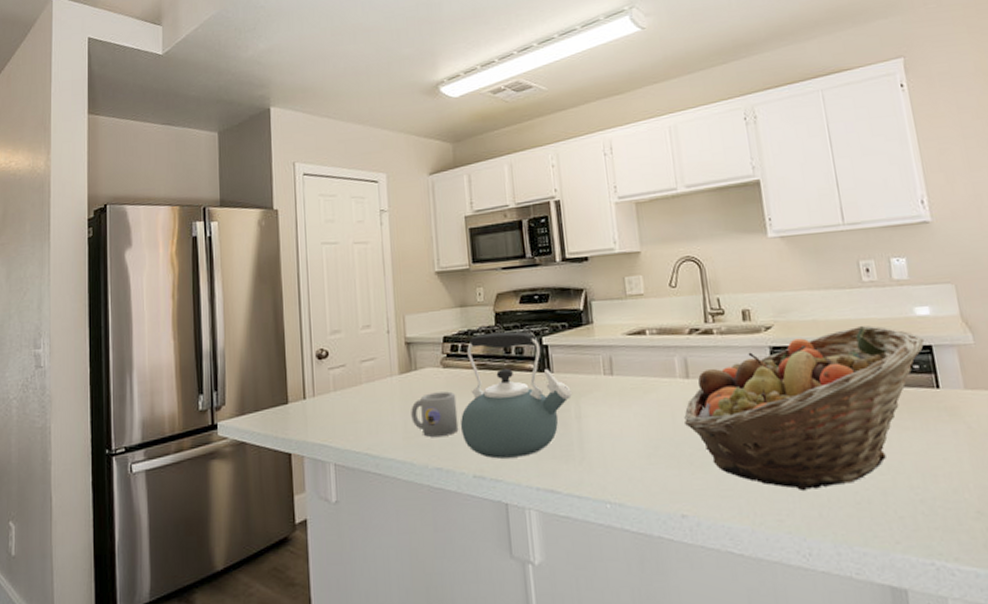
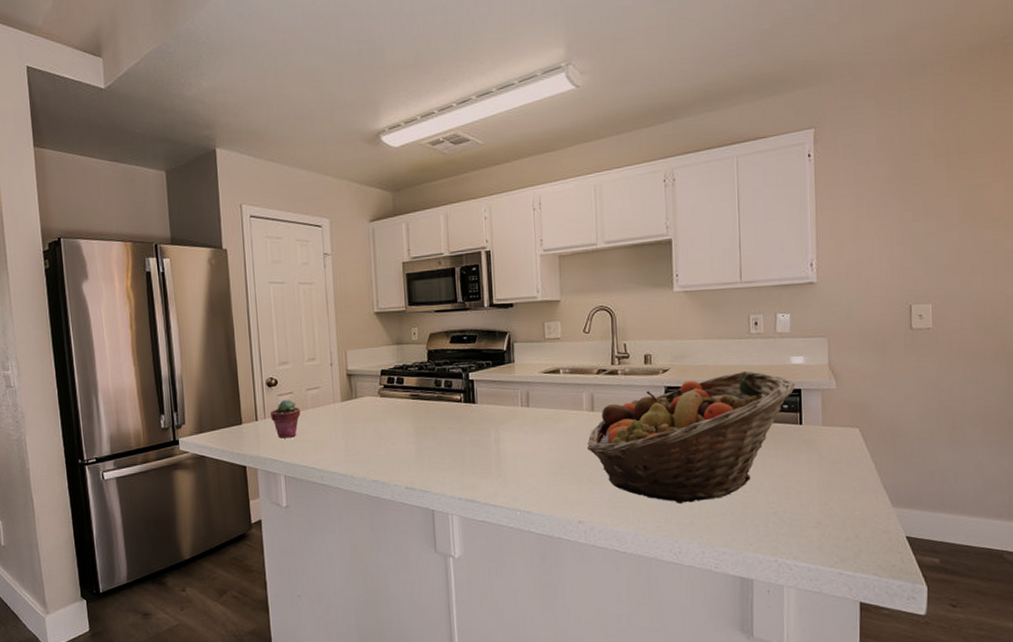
potted succulent: none [320,373,354,420] -> present [271,399,301,439]
mug: present [411,391,459,437] -> none [351,417,393,455]
kettle: present [460,331,572,459] -> none [394,367,492,474]

